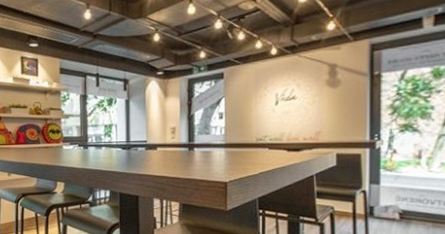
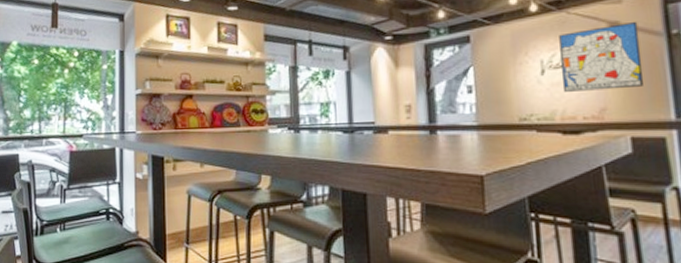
wall art: none [290,64,350,119] -> present [559,21,645,92]

